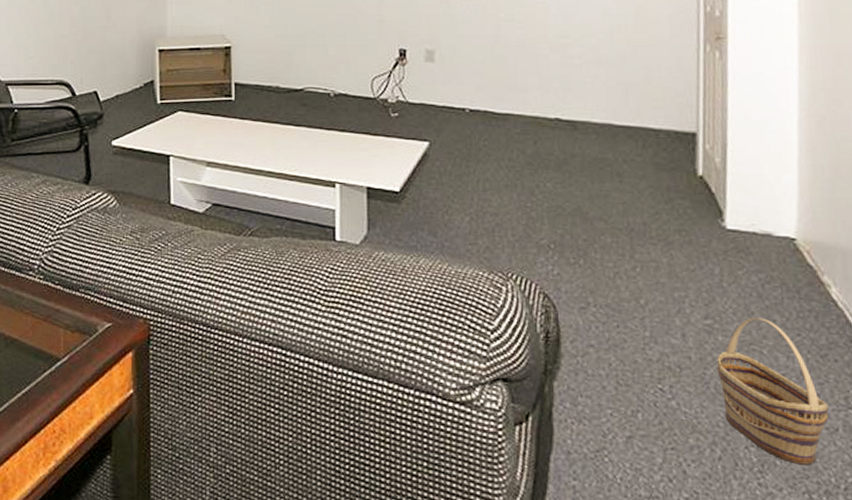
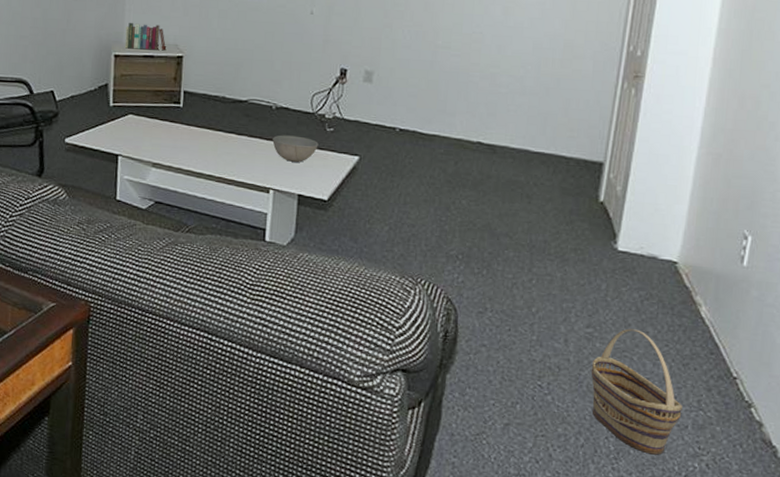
books: none [169,15,212,42] -> present [124,23,166,51]
bowl: none [334,123,384,152] -> present [272,135,319,162]

